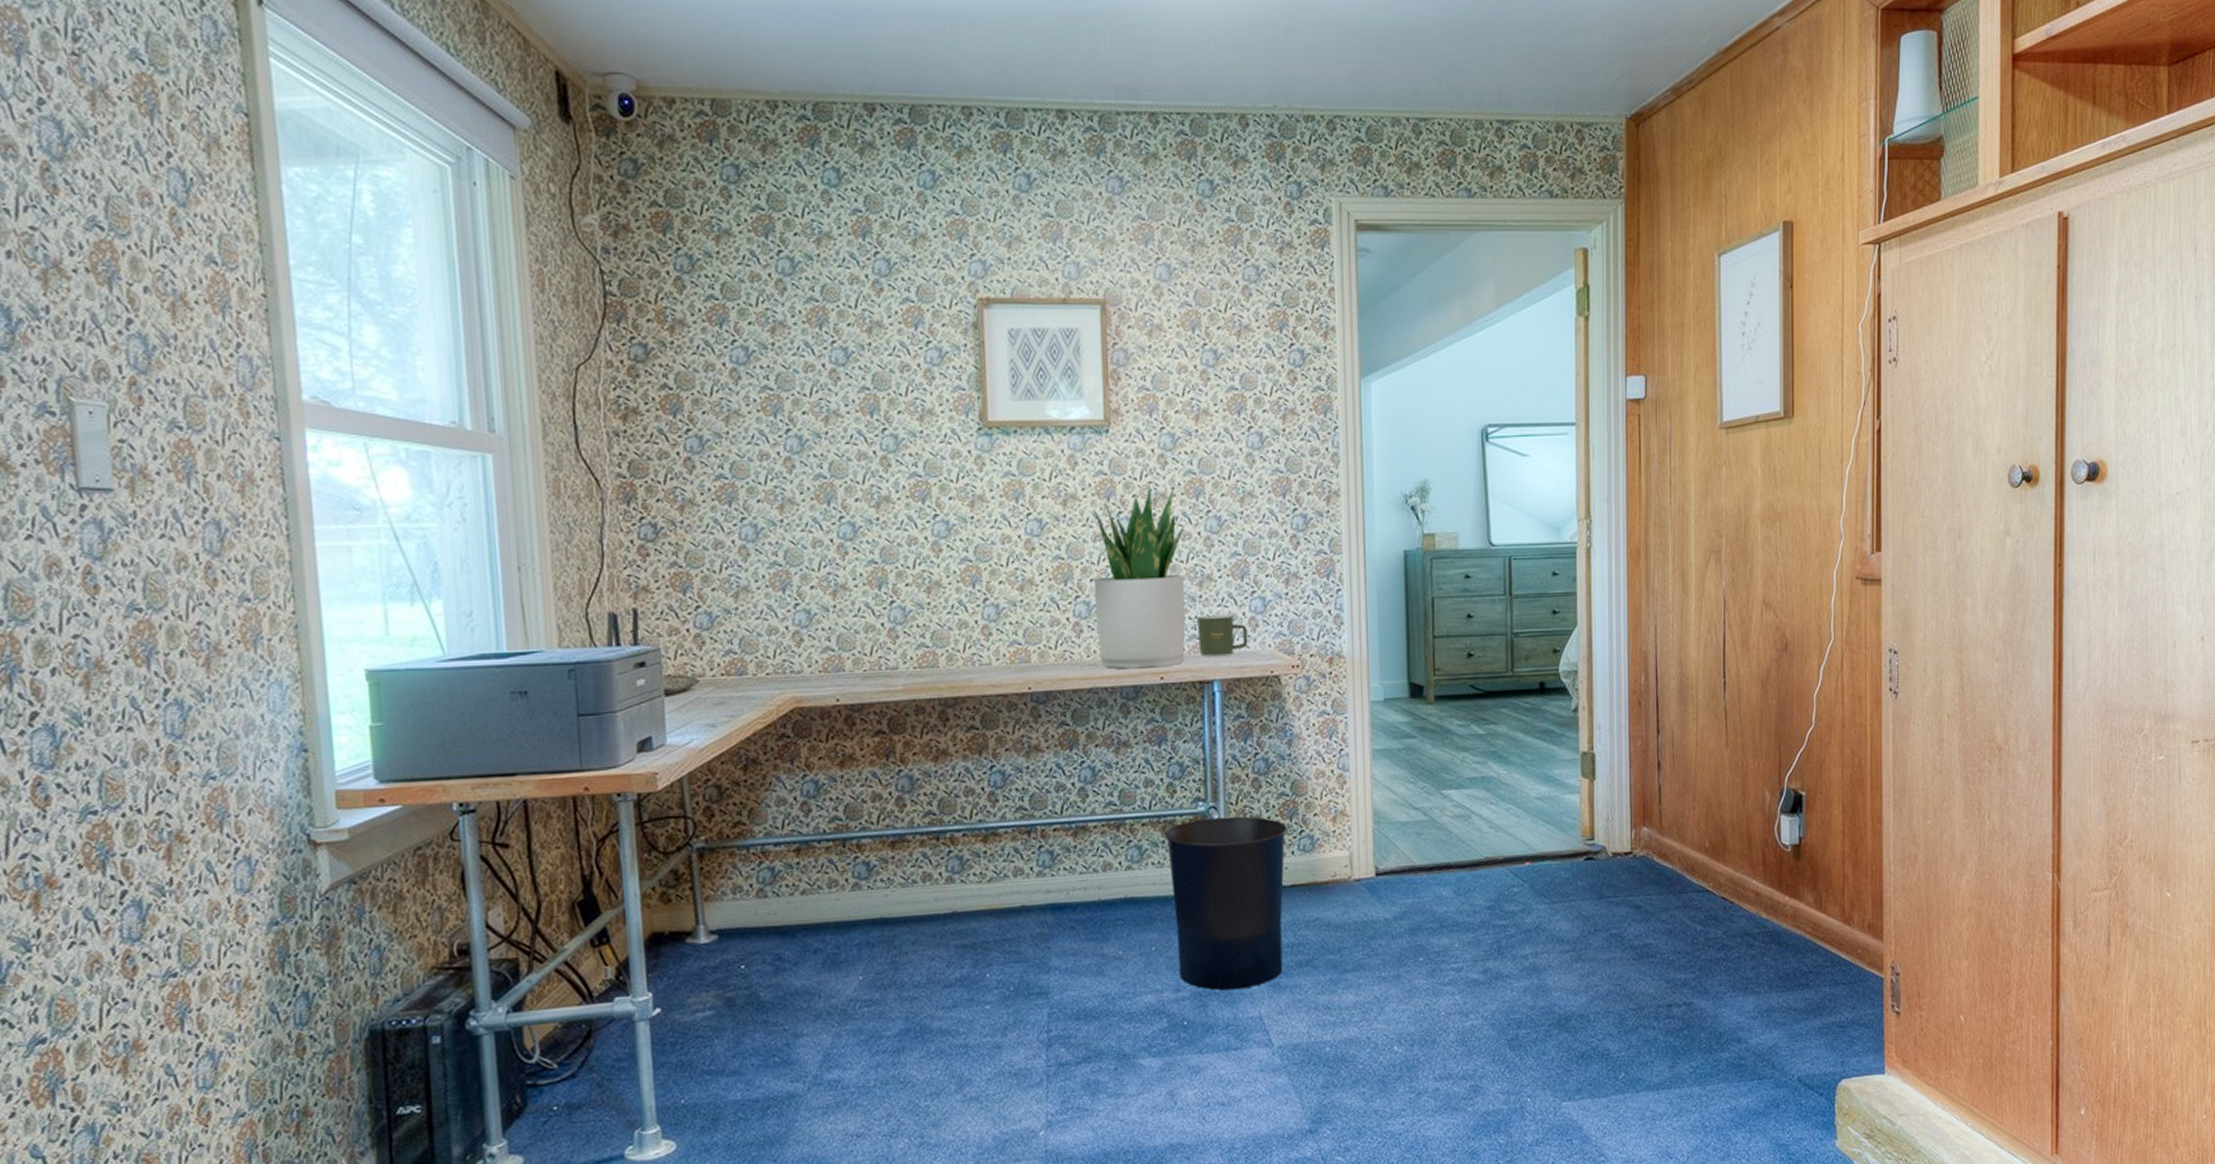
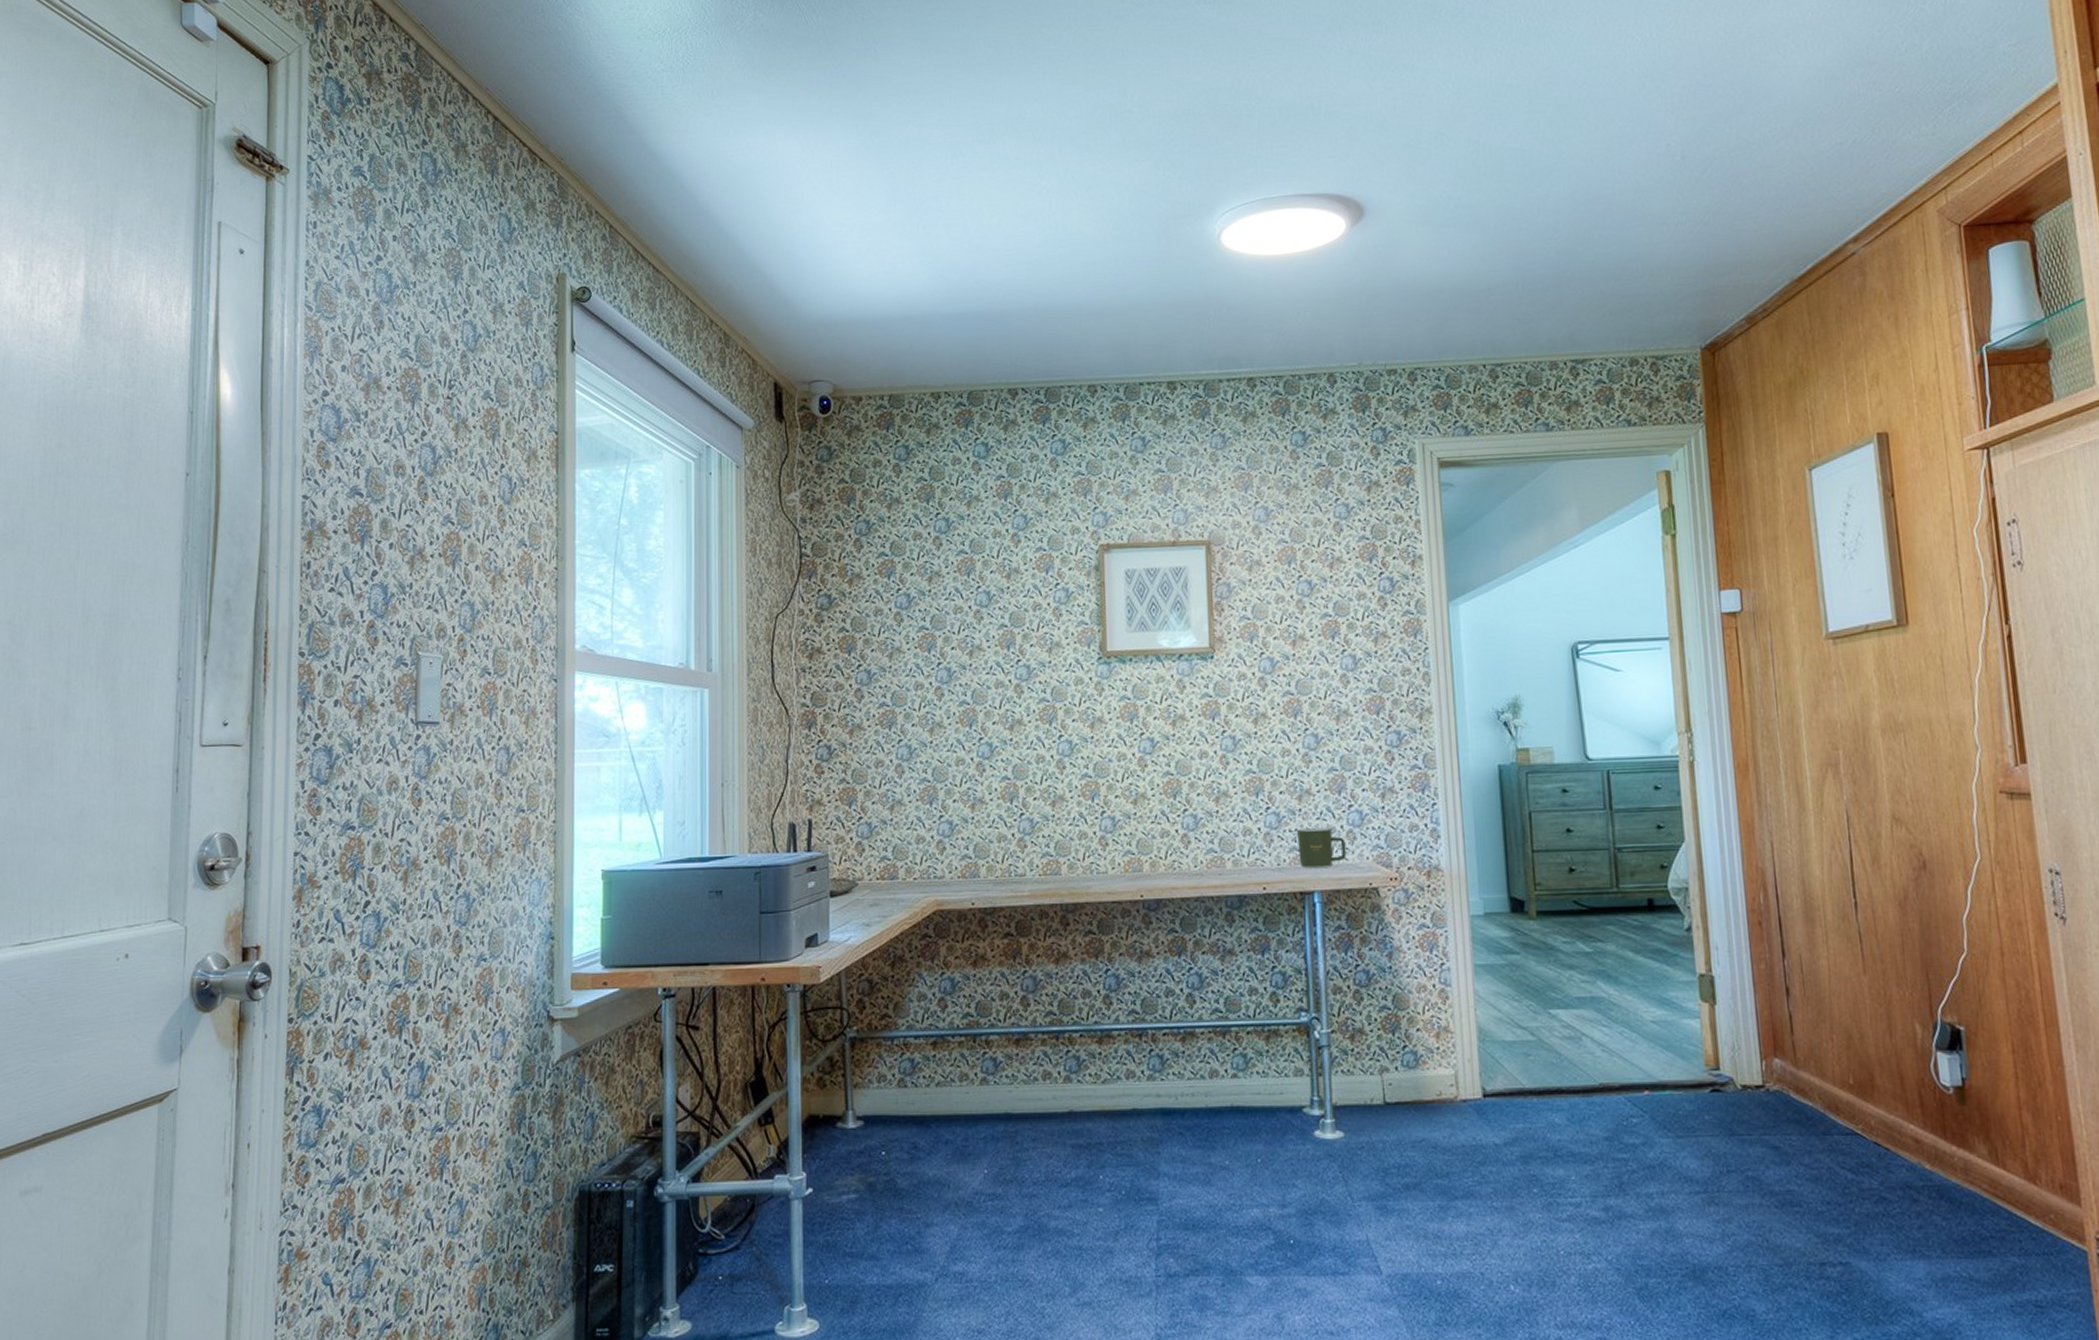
planter: present [1093,487,1186,670] -> none [1199,707,1286,879]
waste bin: present [1164,816,1288,990] -> none [1268,1028,1391,1210]

